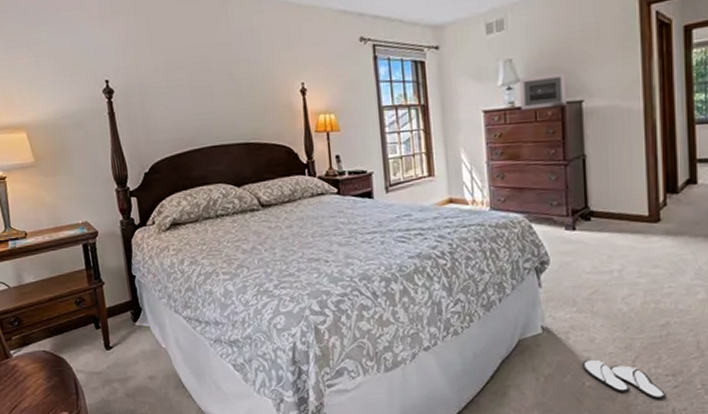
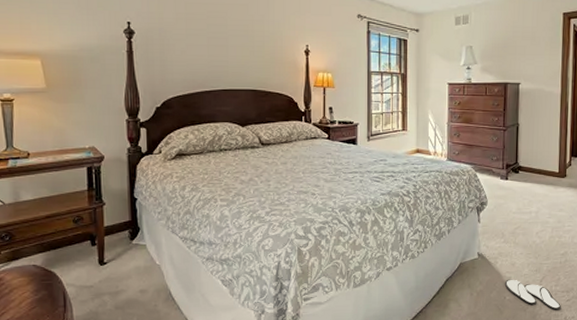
picture frame: present [519,71,568,111] -> none [475,60,510,87]

